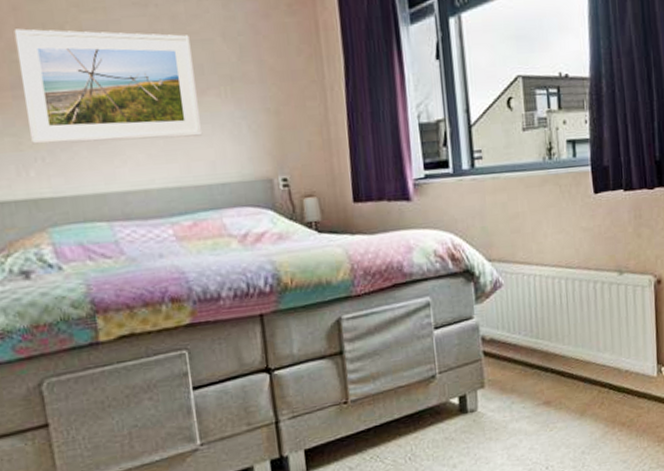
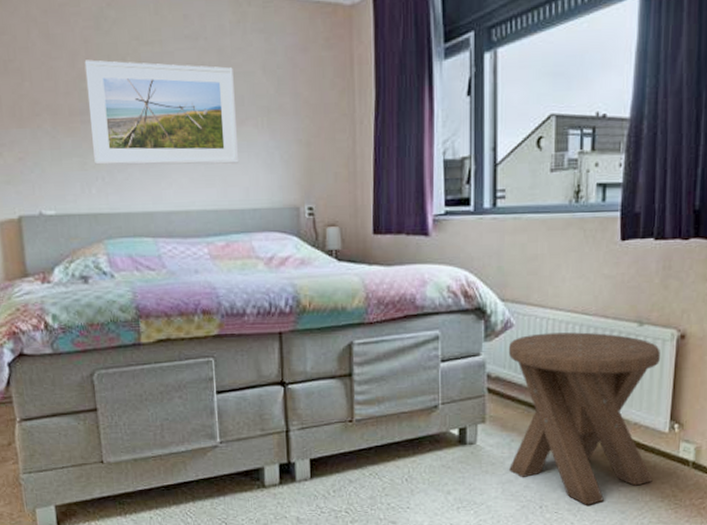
music stool: none [499,285,648,460] -> present [508,332,661,505]

